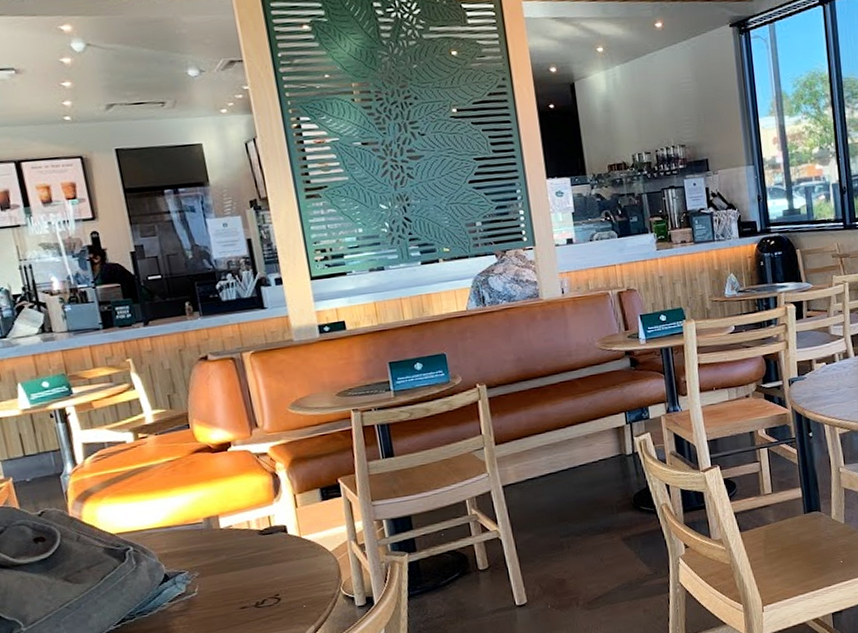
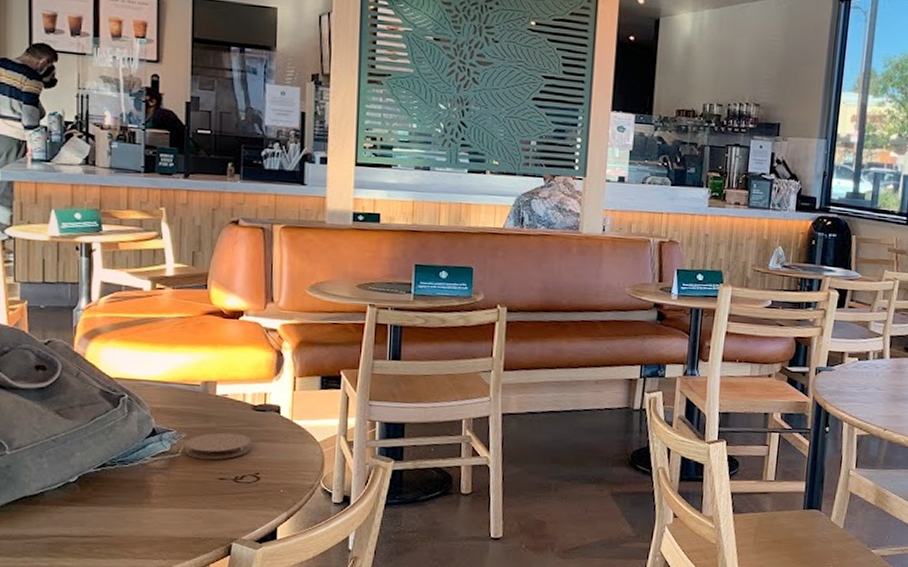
coaster: none [199,560,266,594] -> present [184,432,251,460]

